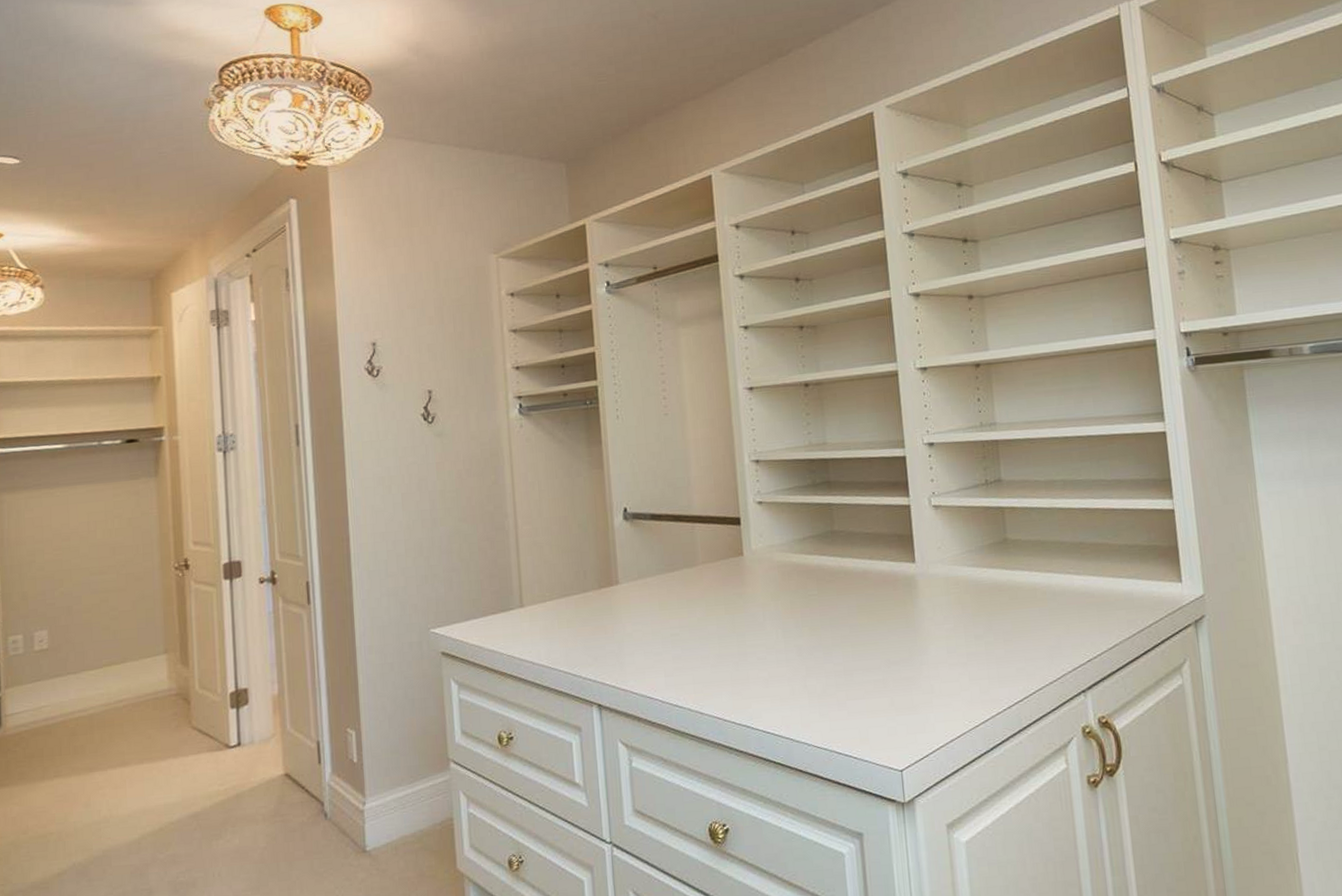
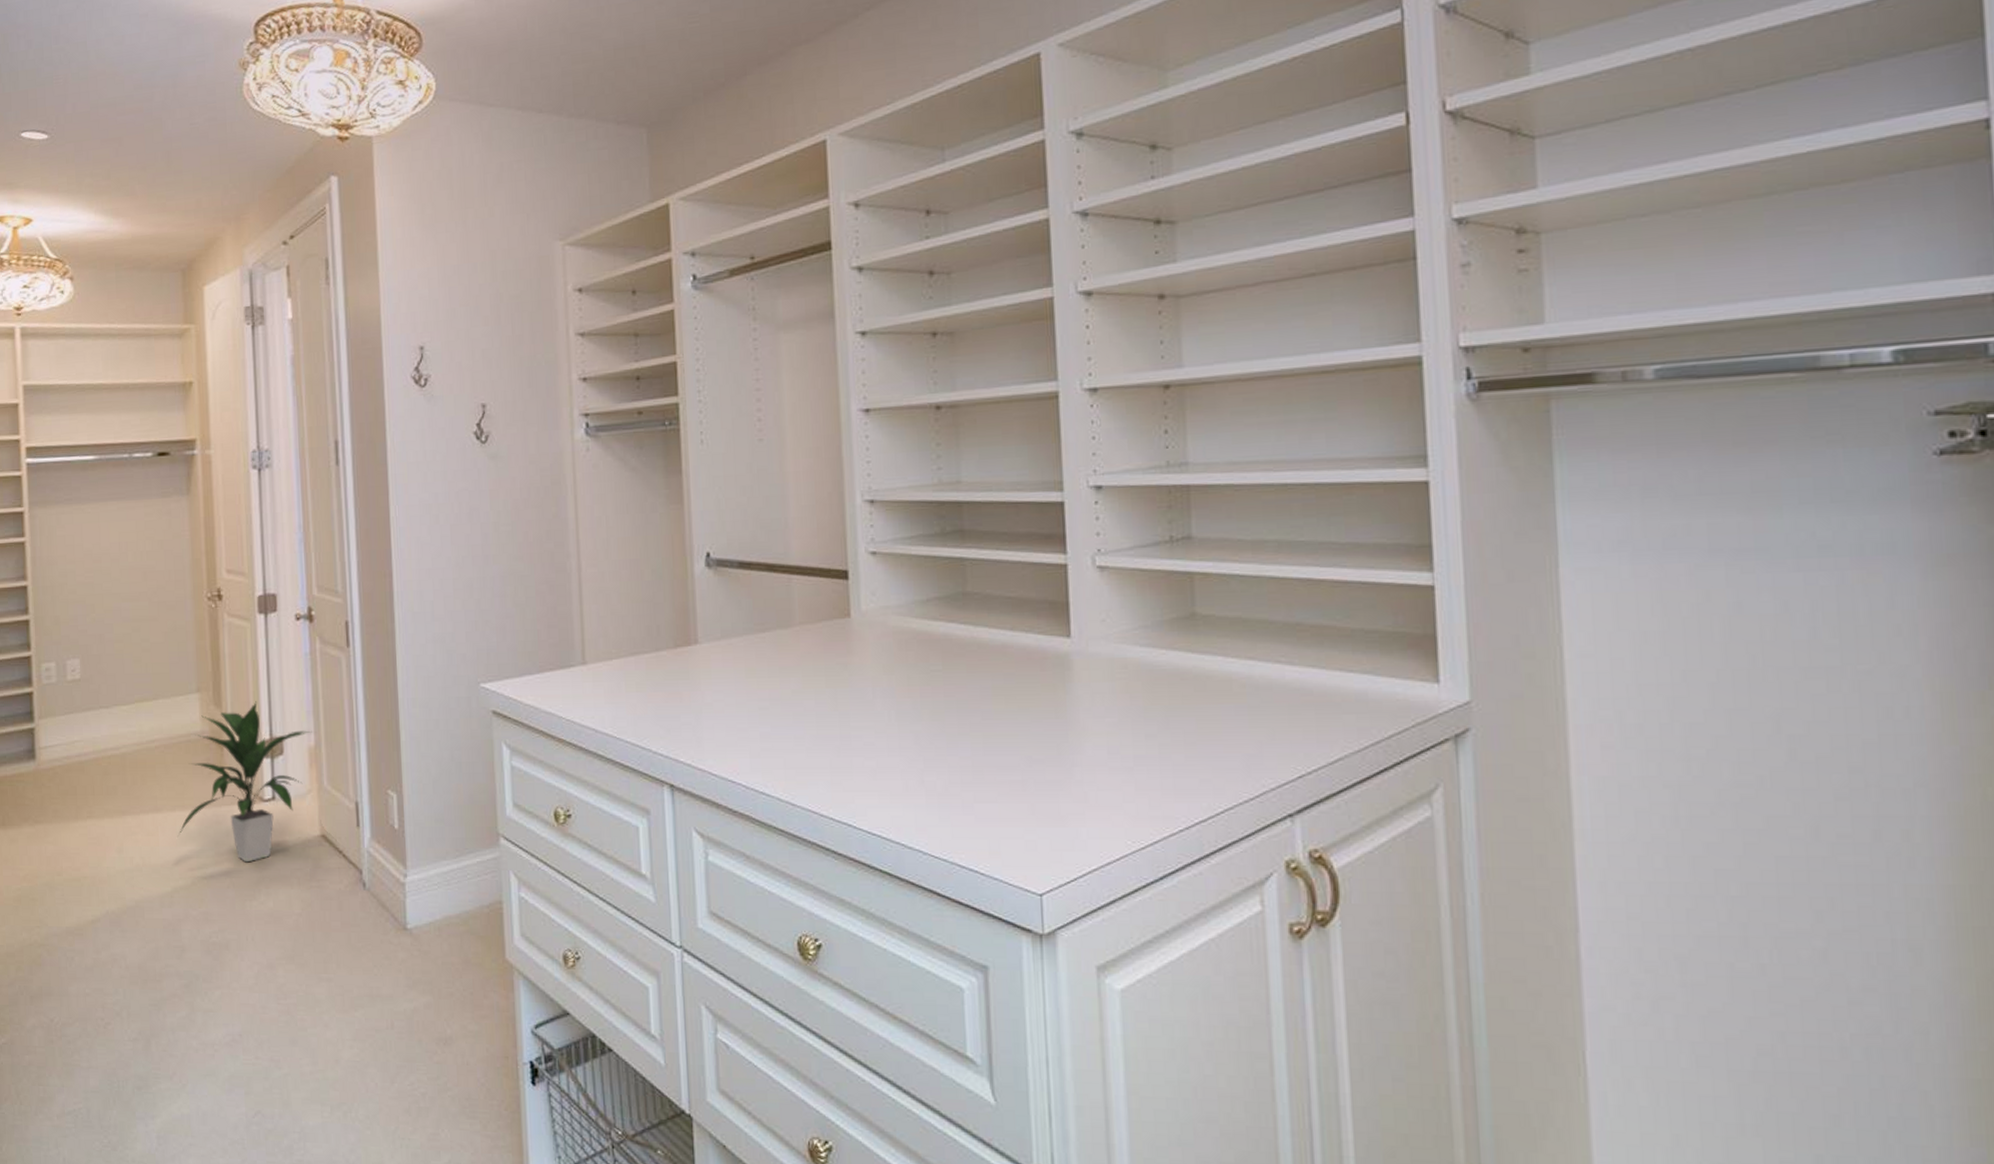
indoor plant: none [145,658,276,805] -> present [177,701,312,863]

